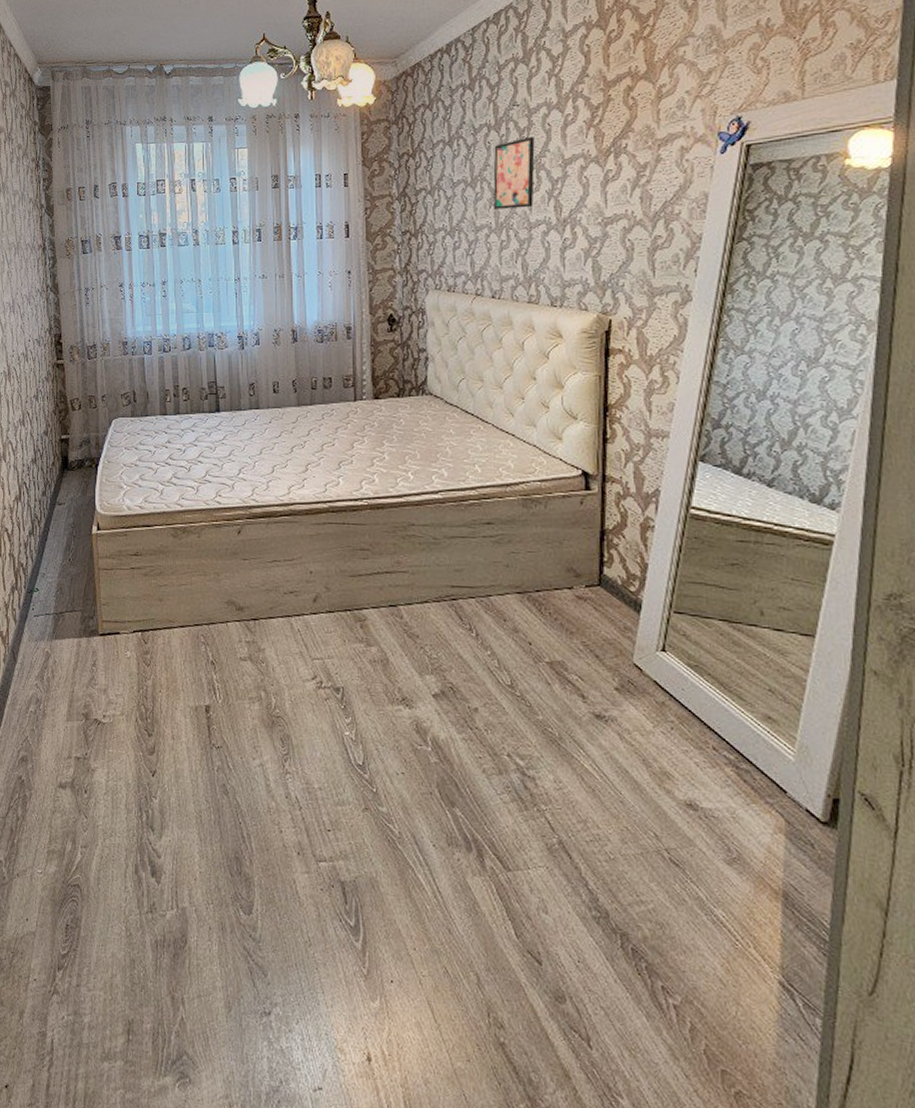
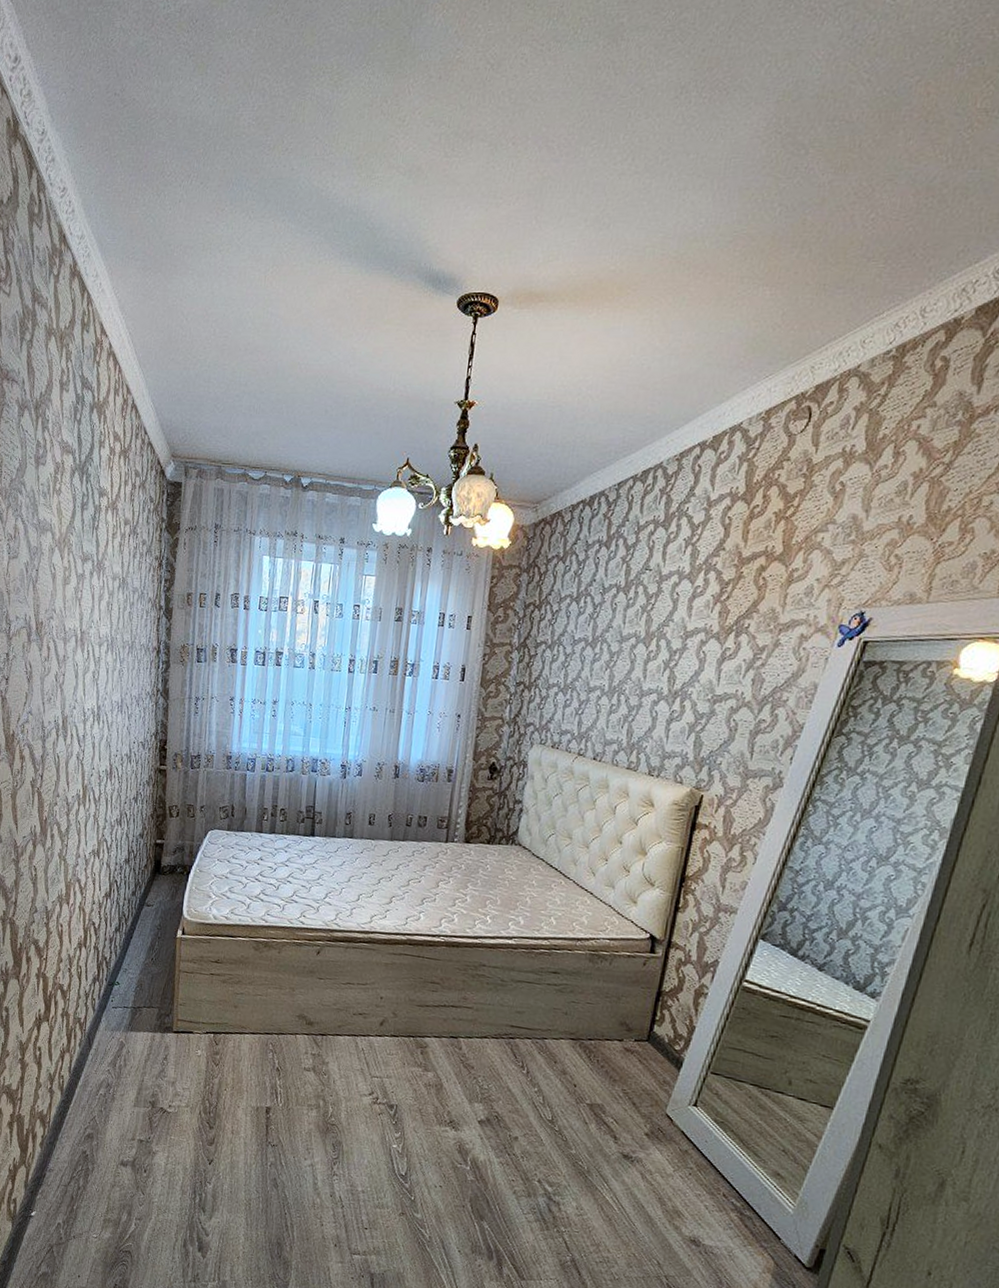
wall art: present [493,137,535,209] -> none [610,604,661,675]

